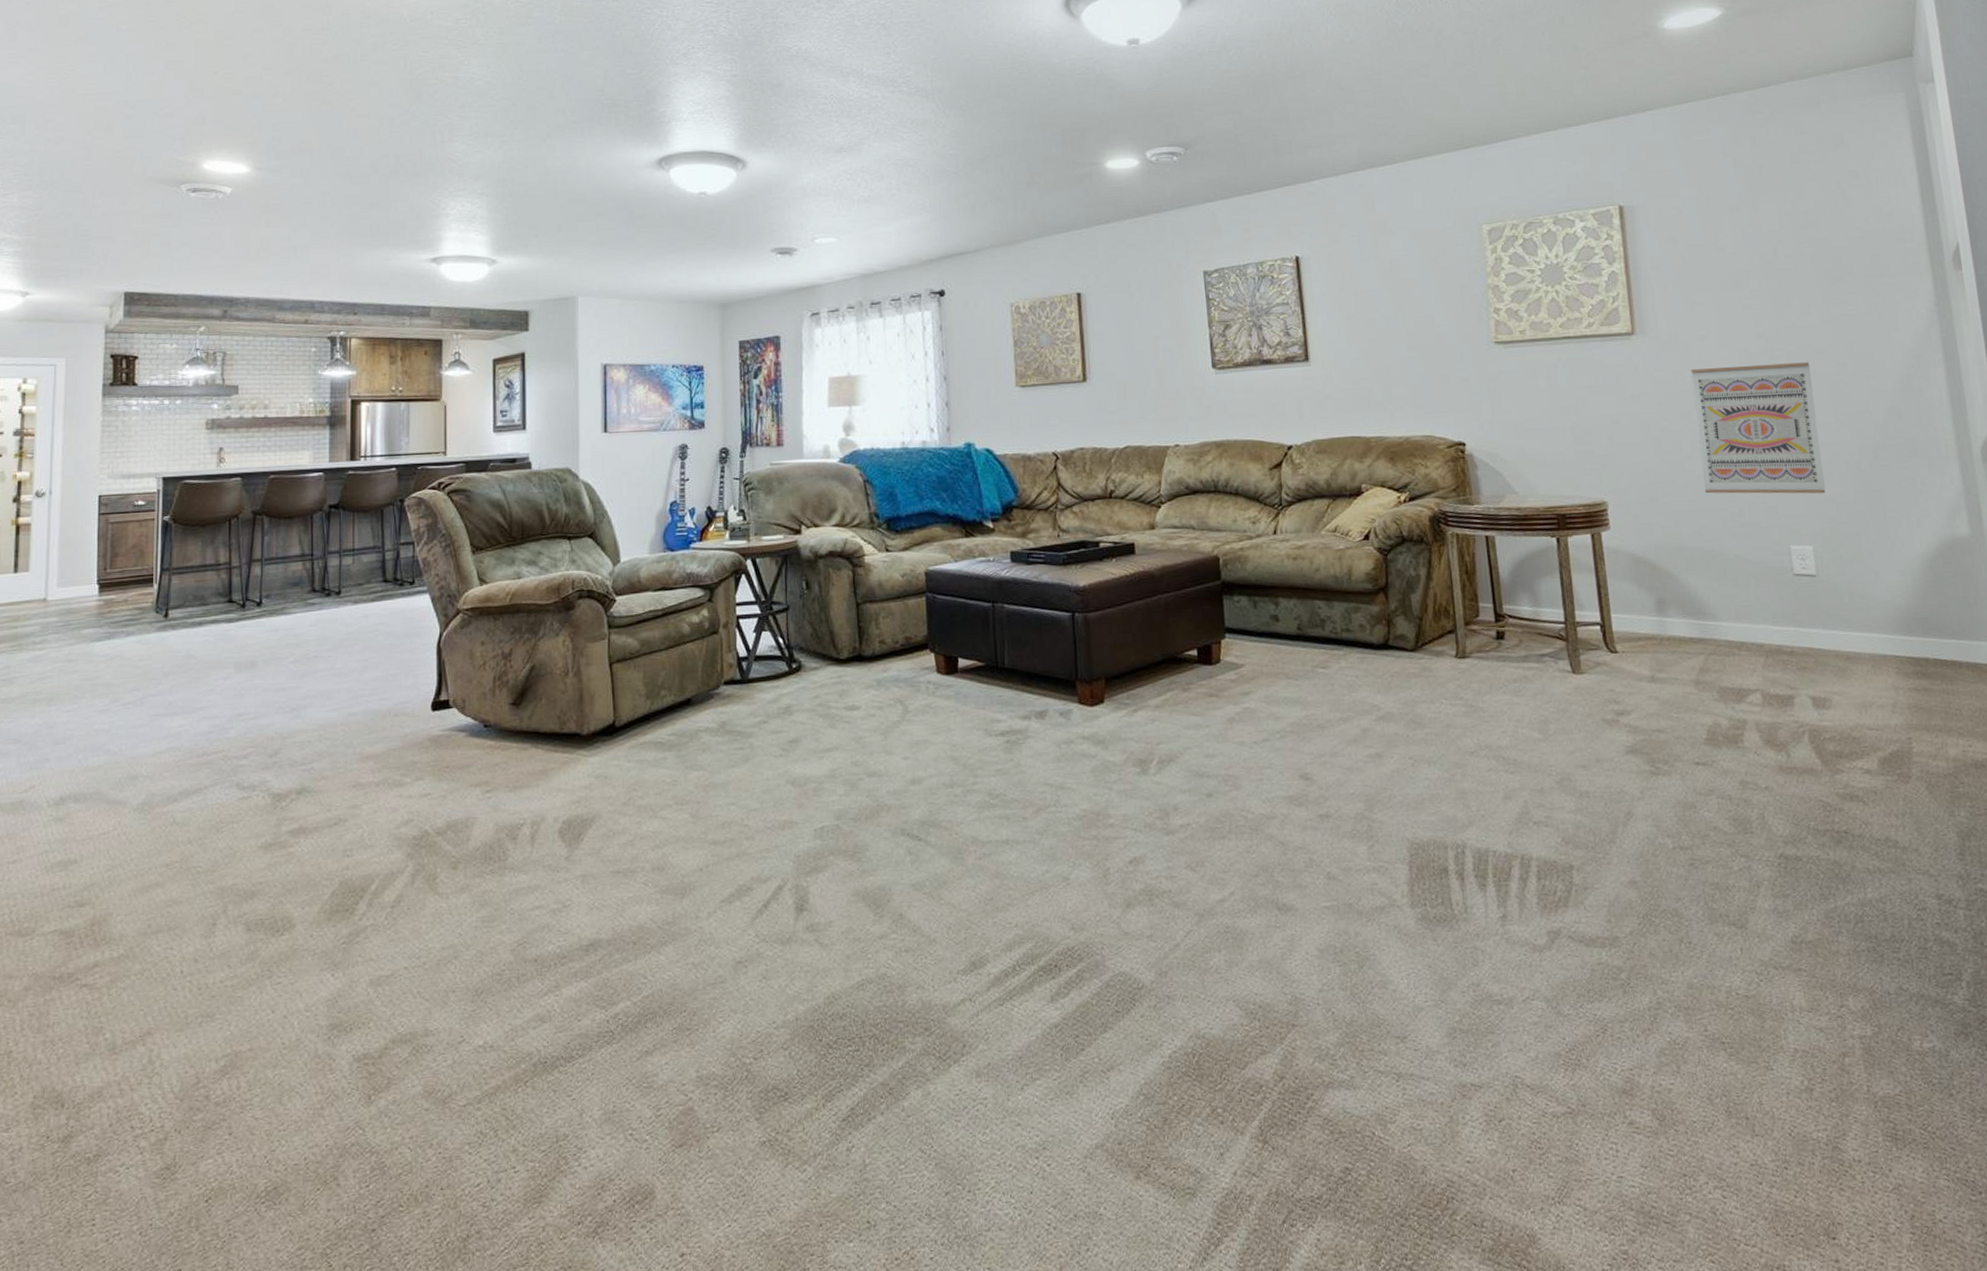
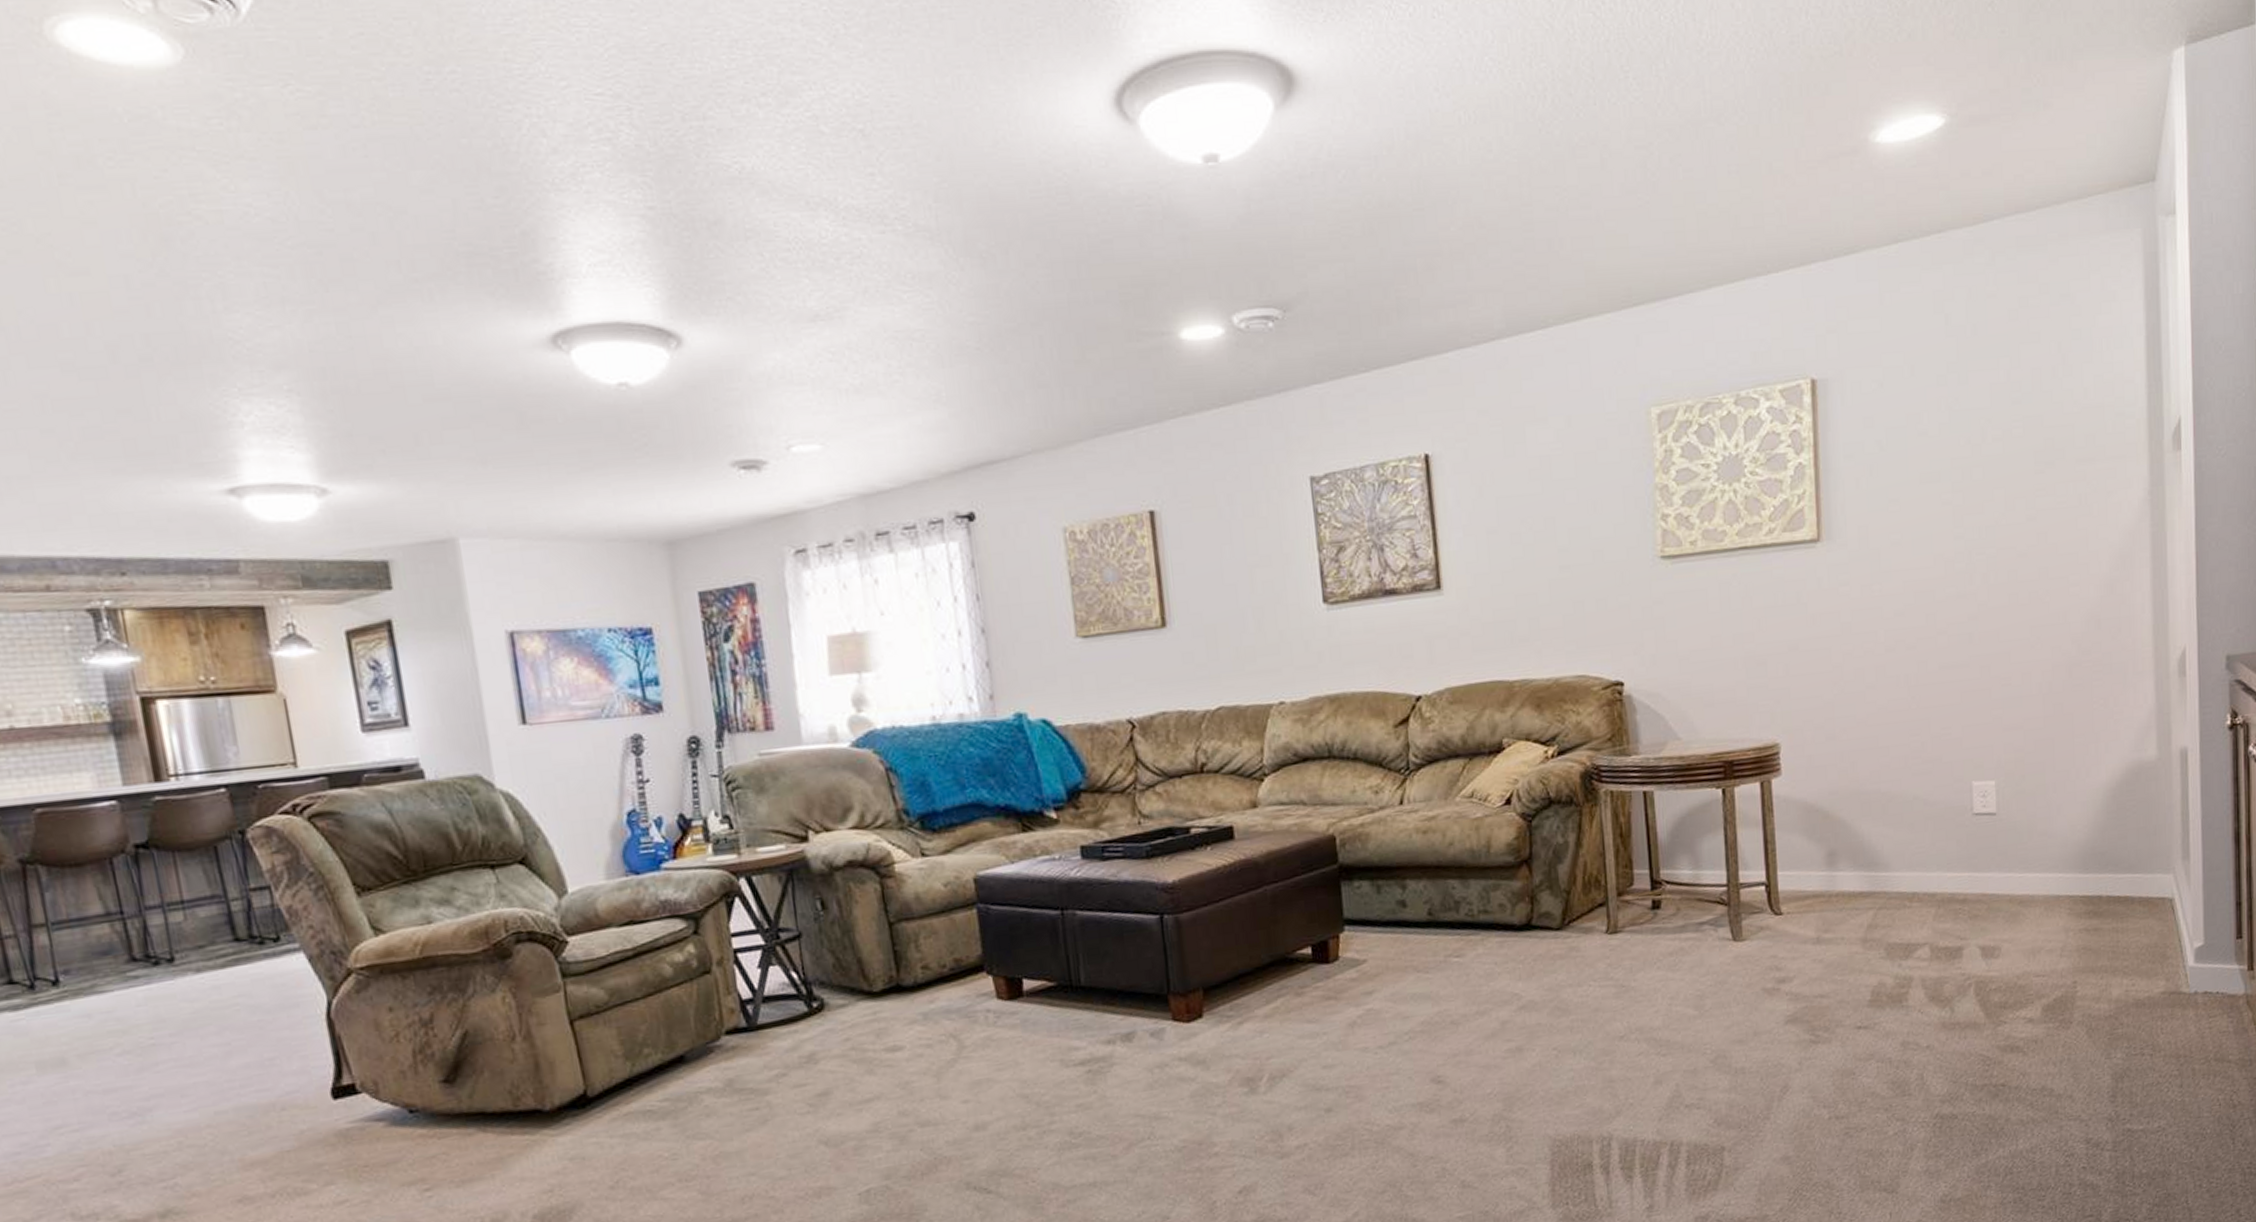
wall art: present [1691,362,1826,494] -> none [1880,567,2014,728]

